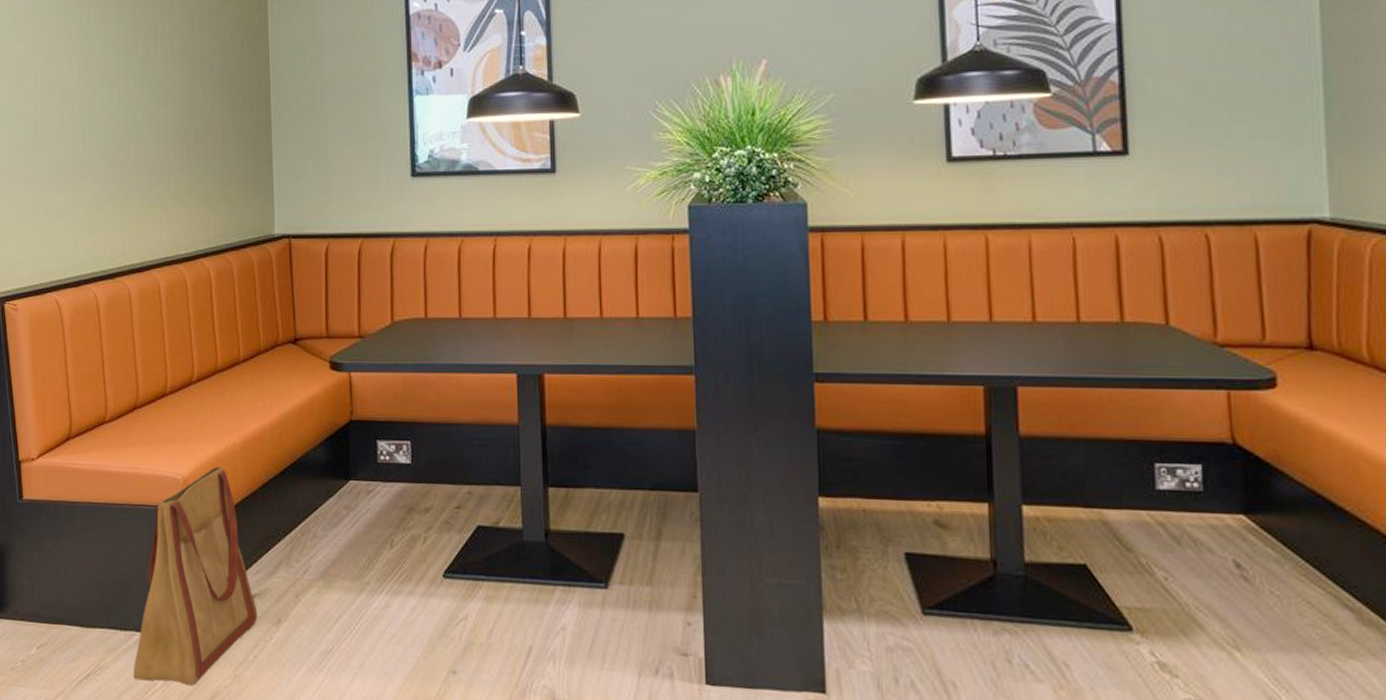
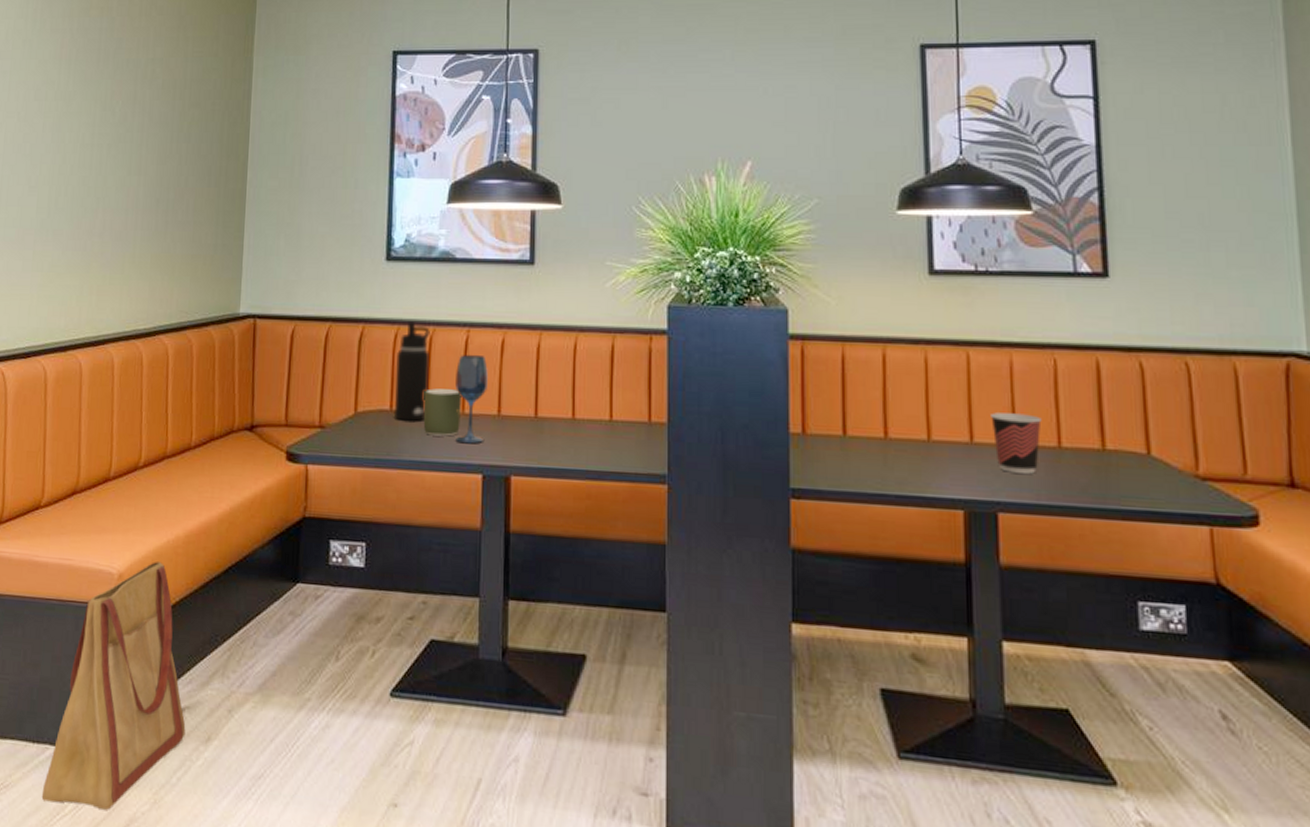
water bottle: none [428,234,460,328] -> present [394,321,430,422]
mug: none [456,296,493,340] -> present [423,388,463,437]
wineglass: none [486,261,518,346] -> present [455,354,489,444]
cup: none [1010,292,1061,349] -> present [991,412,1042,474]

